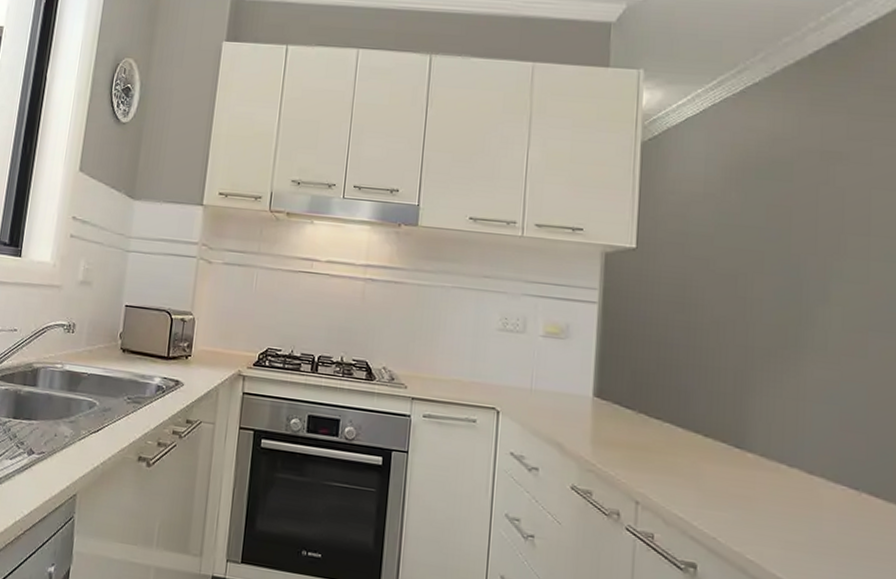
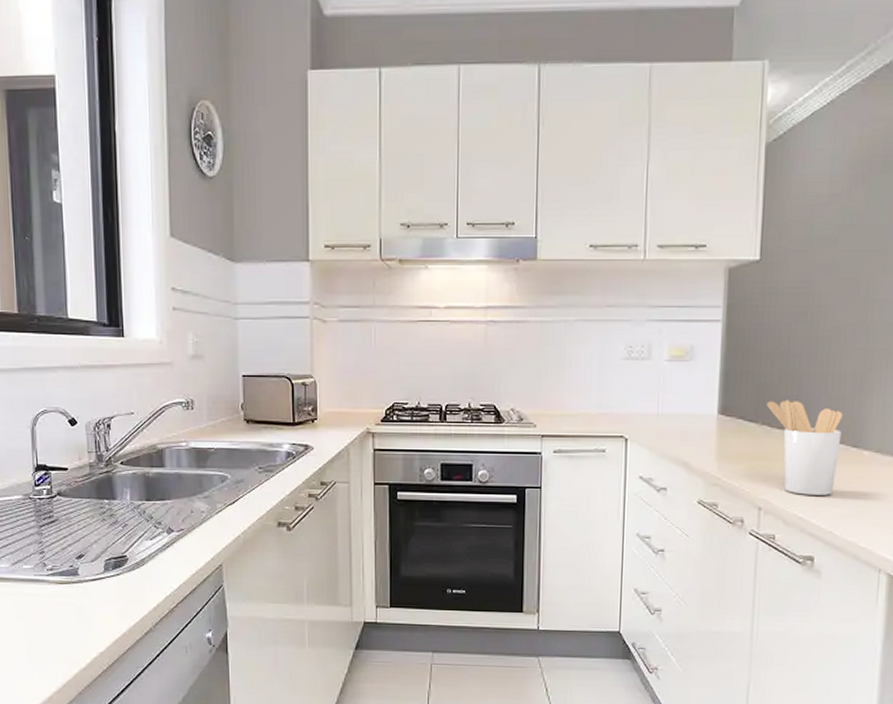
utensil holder: none [644,389,724,497] -> present [767,399,843,495]

